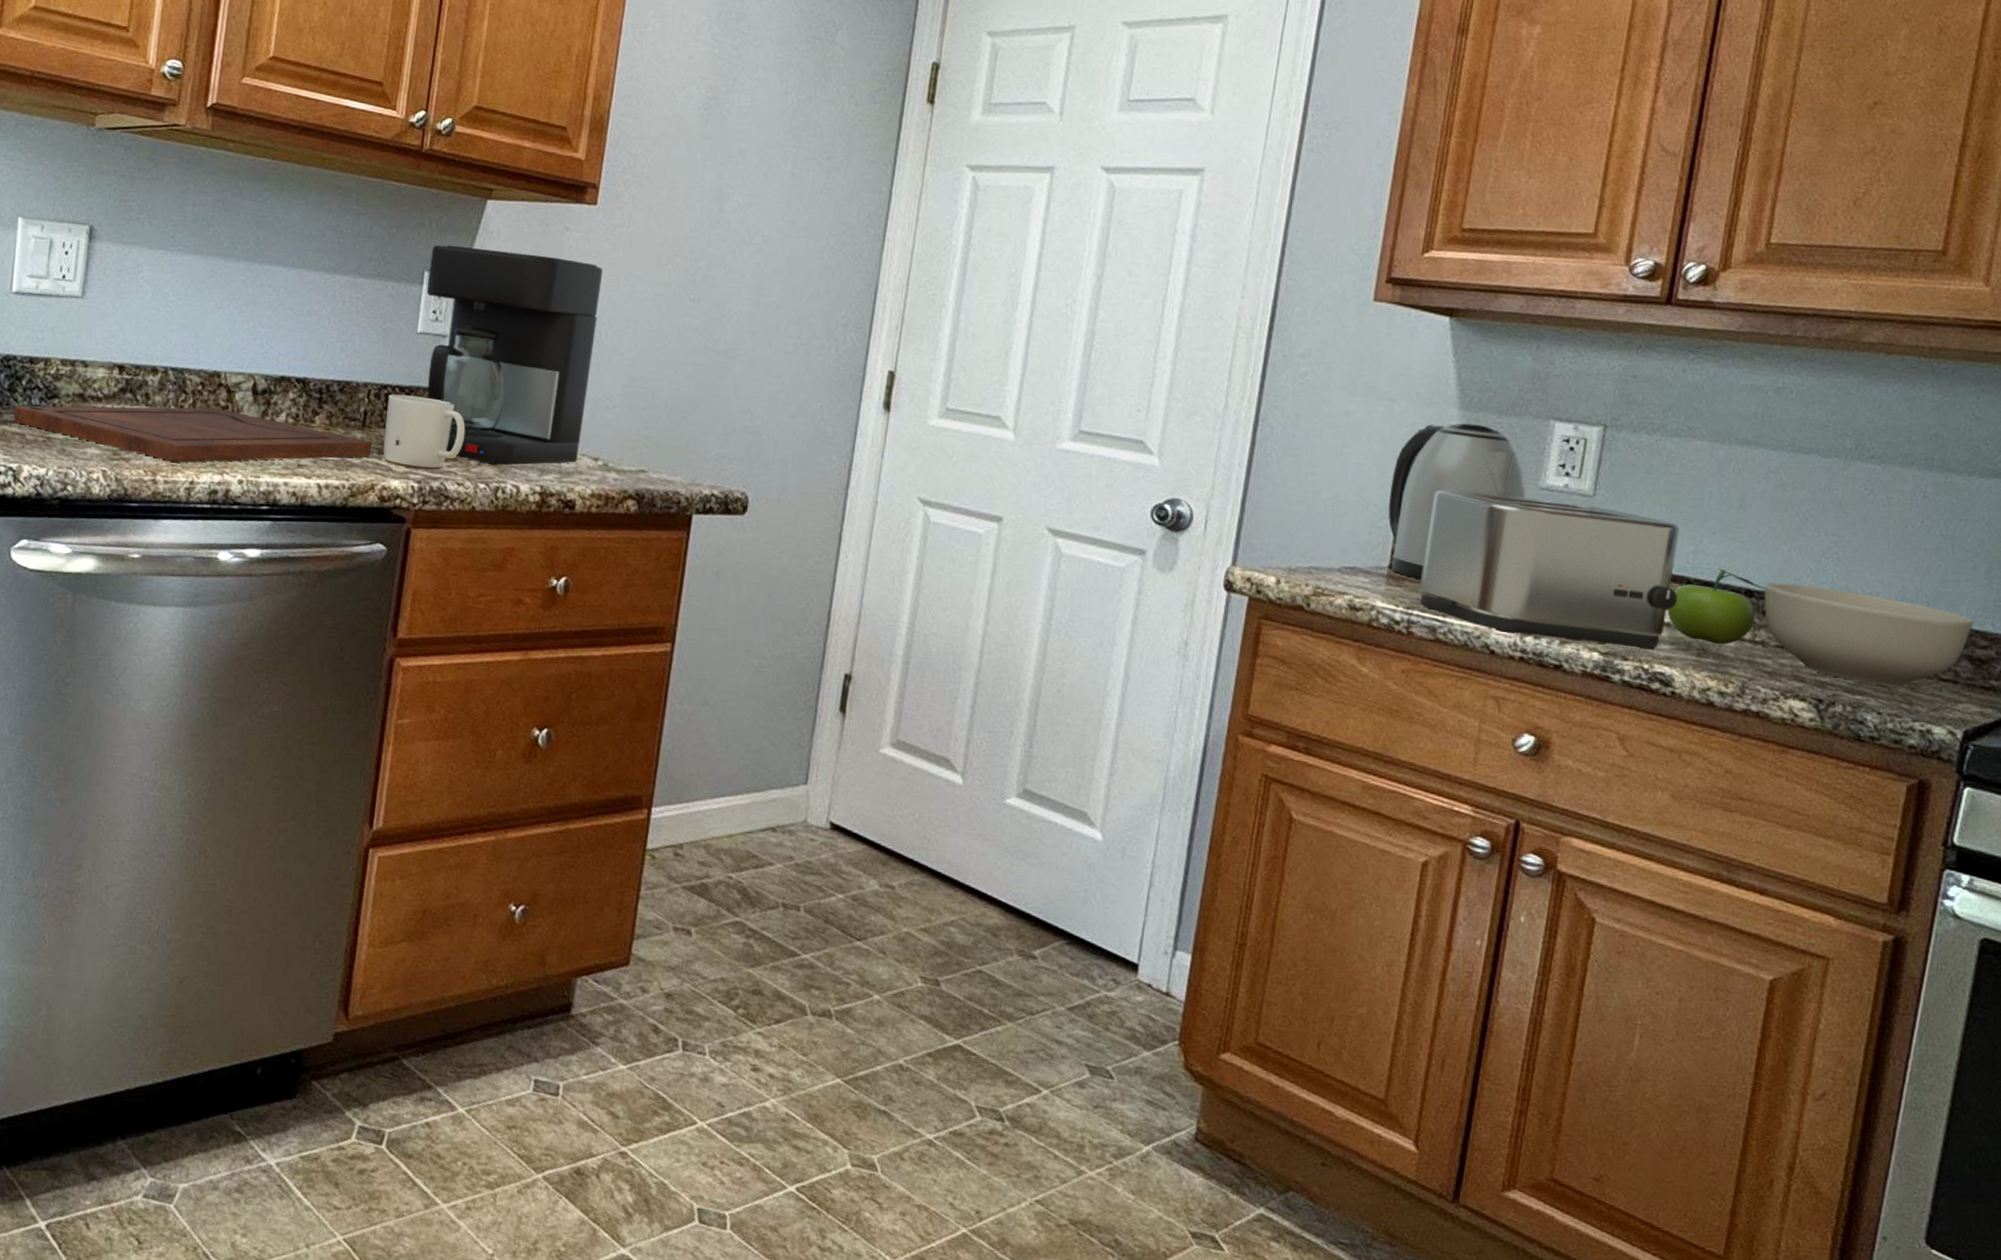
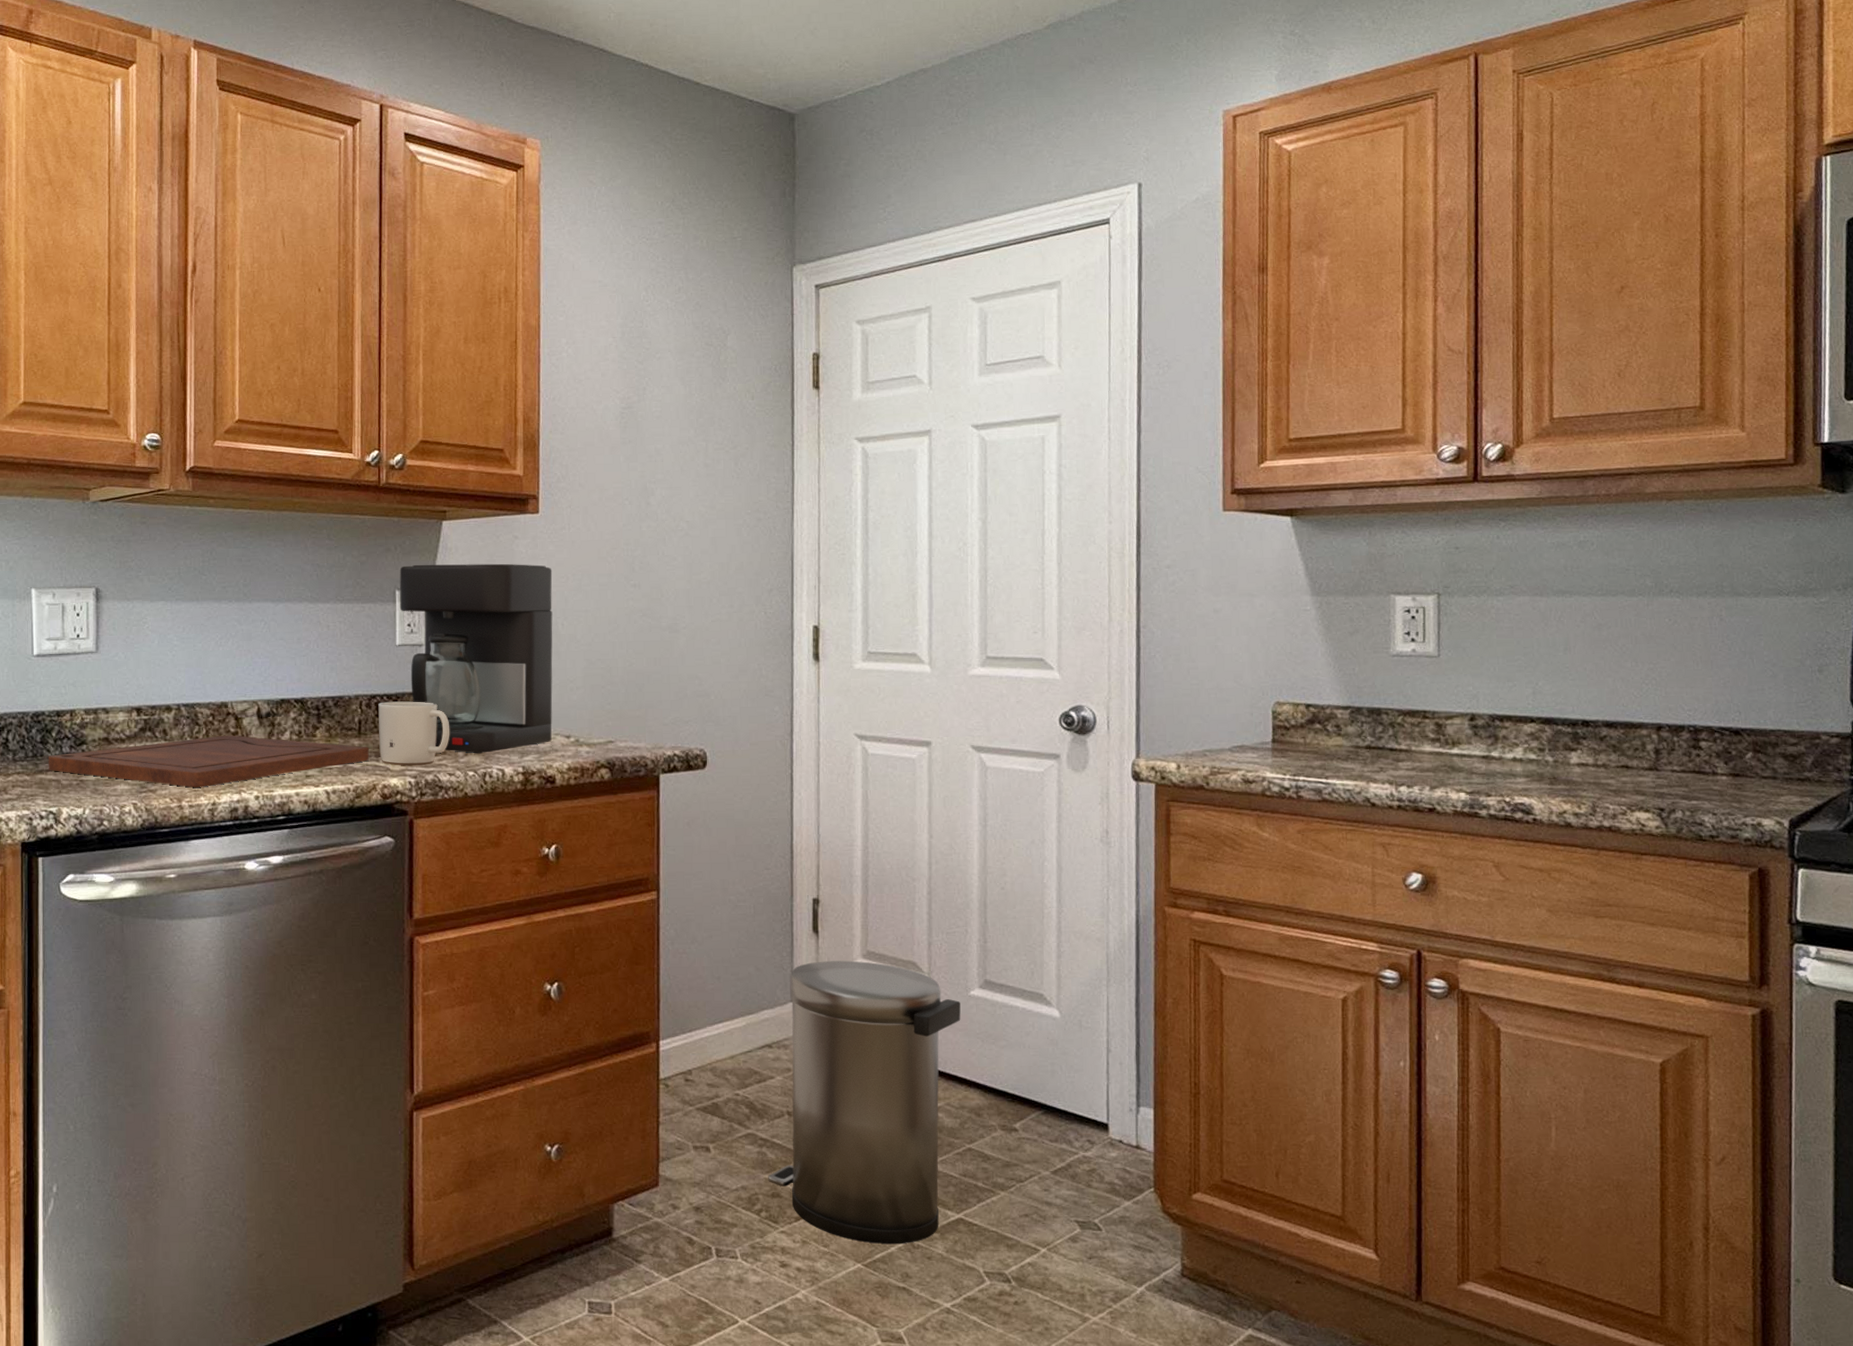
pedal bin: none [751,744,993,1064] -> present [768,960,961,1244]
kettle: present [1388,423,1526,580] -> none [1263,607,1381,749]
toaster: present [1419,488,1680,650] -> none [1301,664,1525,787]
fruit: present [1667,568,1766,645] -> none [1517,705,1599,771]
bowl: present [1763,582,1975,687] -> none [1597,710,1783,789]

